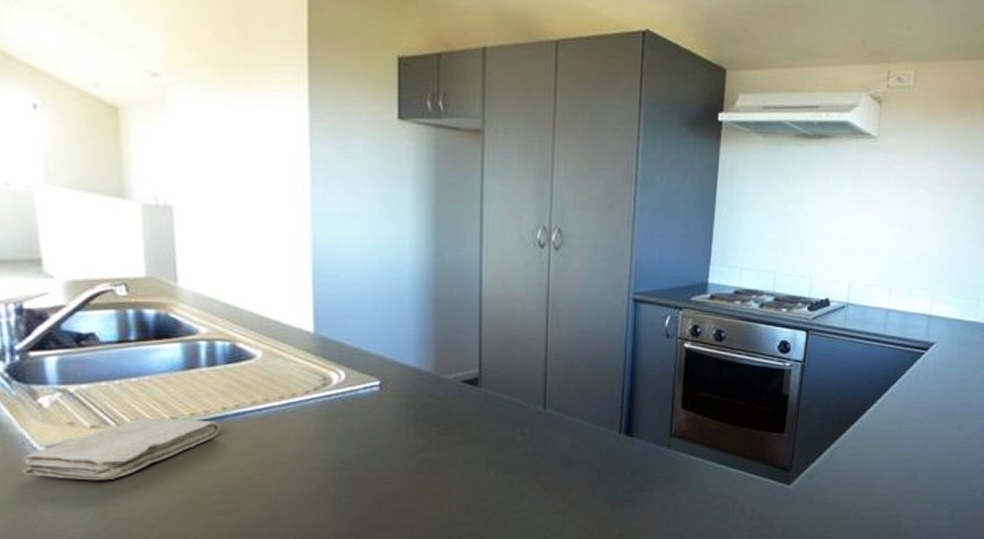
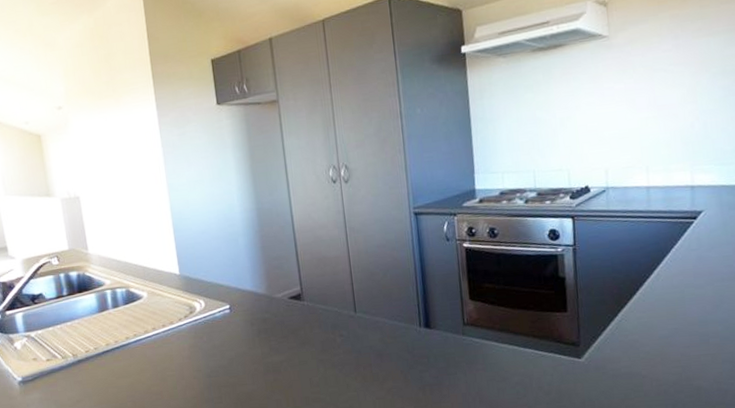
washcloth: present [22,417,222,481] -> none [9,348,127,399]

